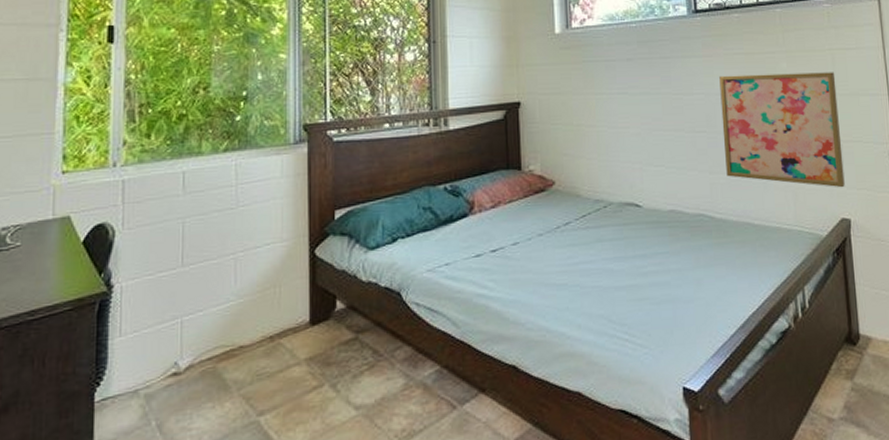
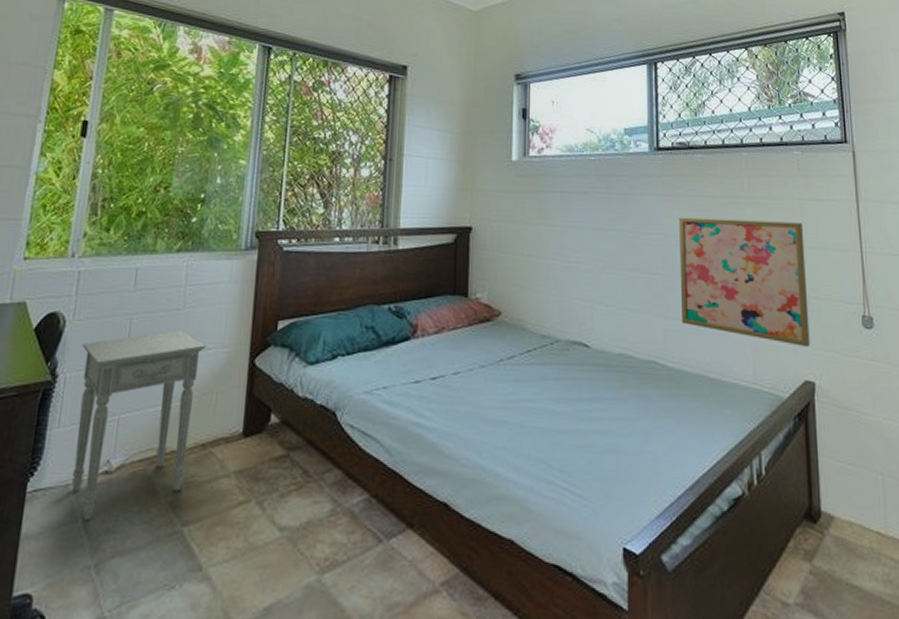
nightstand: none [135,228,264,422] -> present [71,330,206,520]

